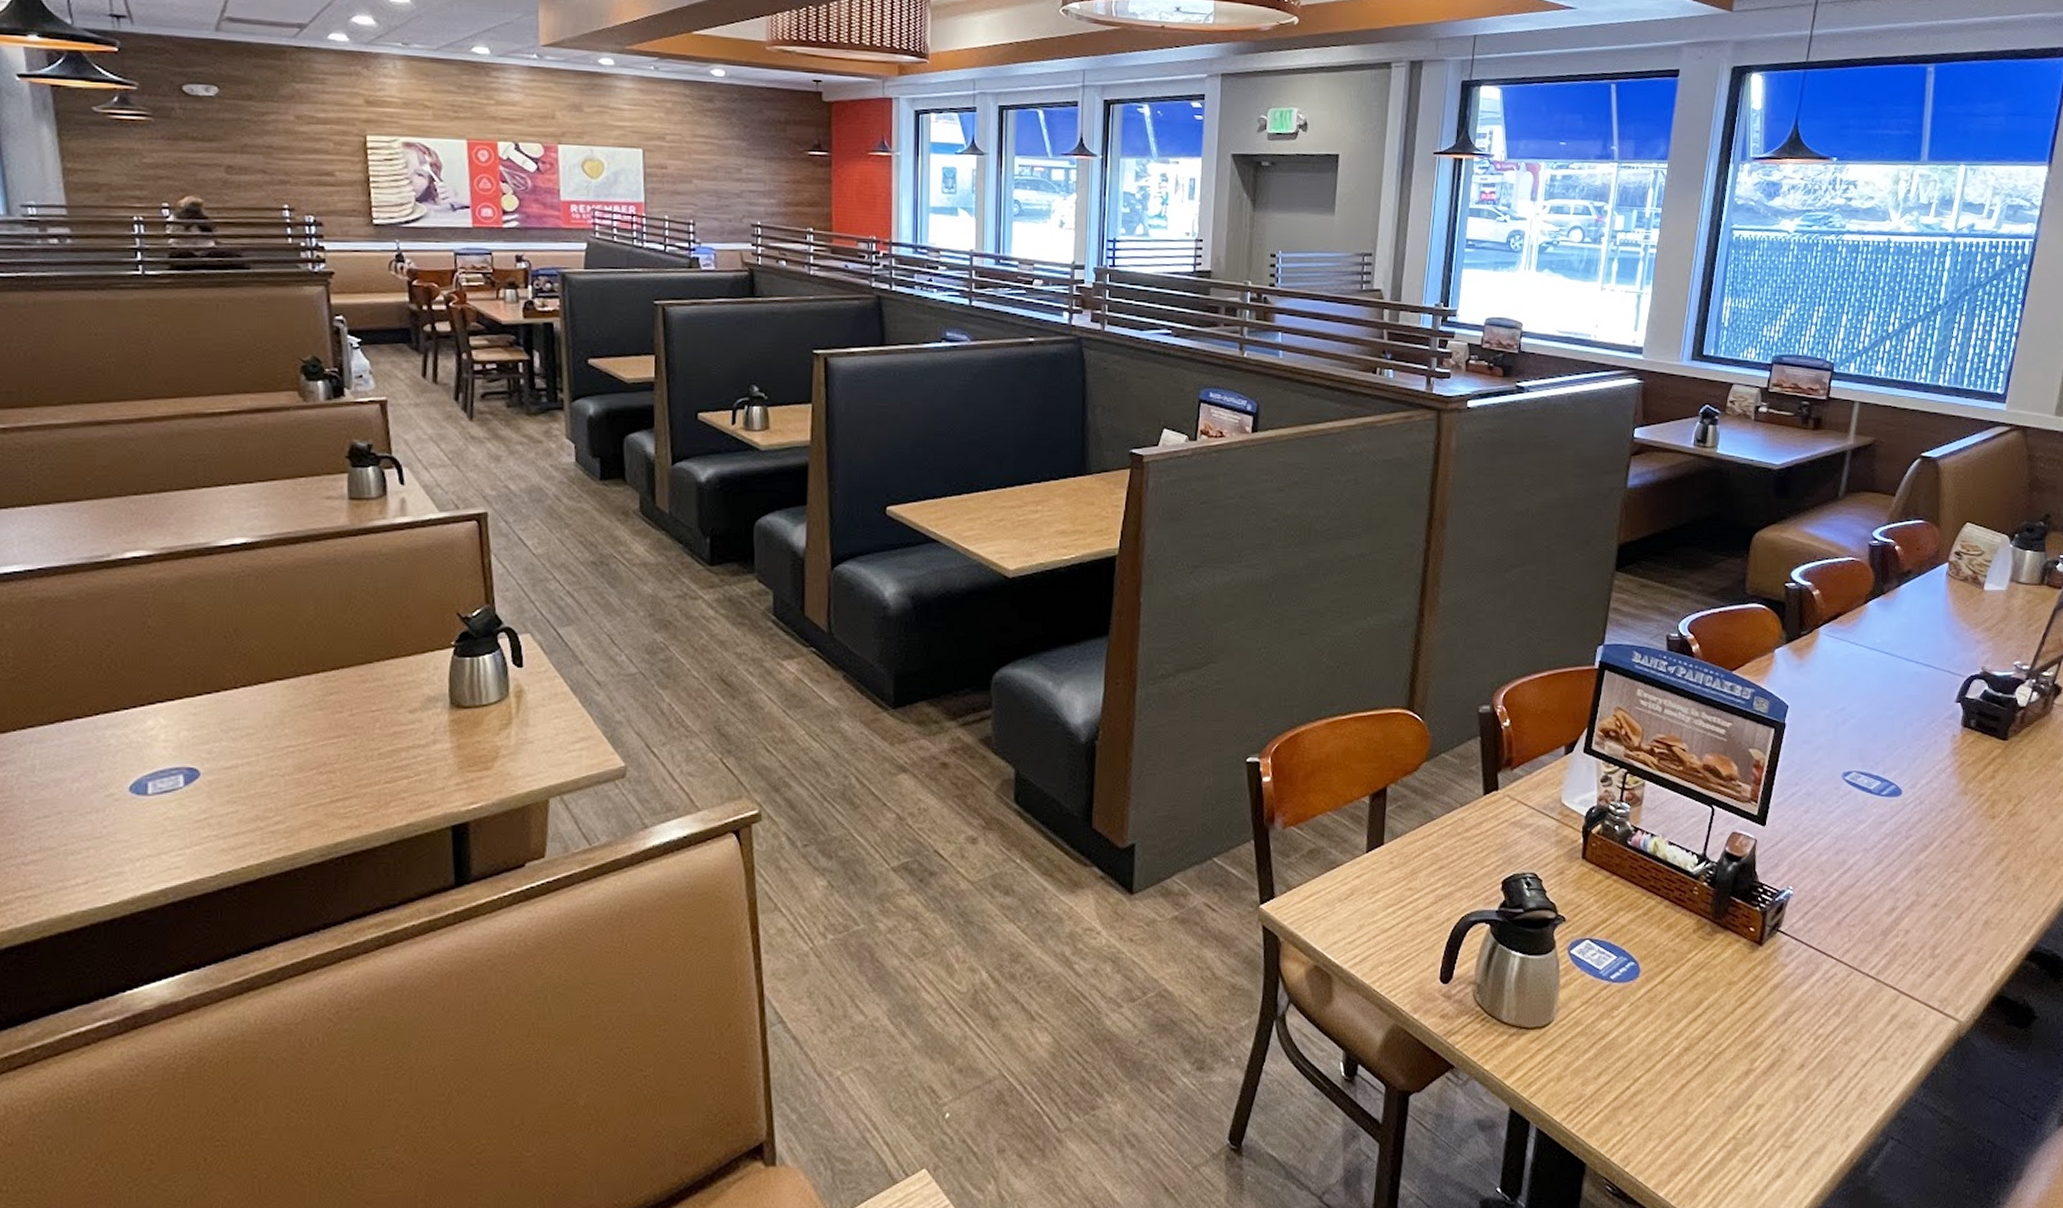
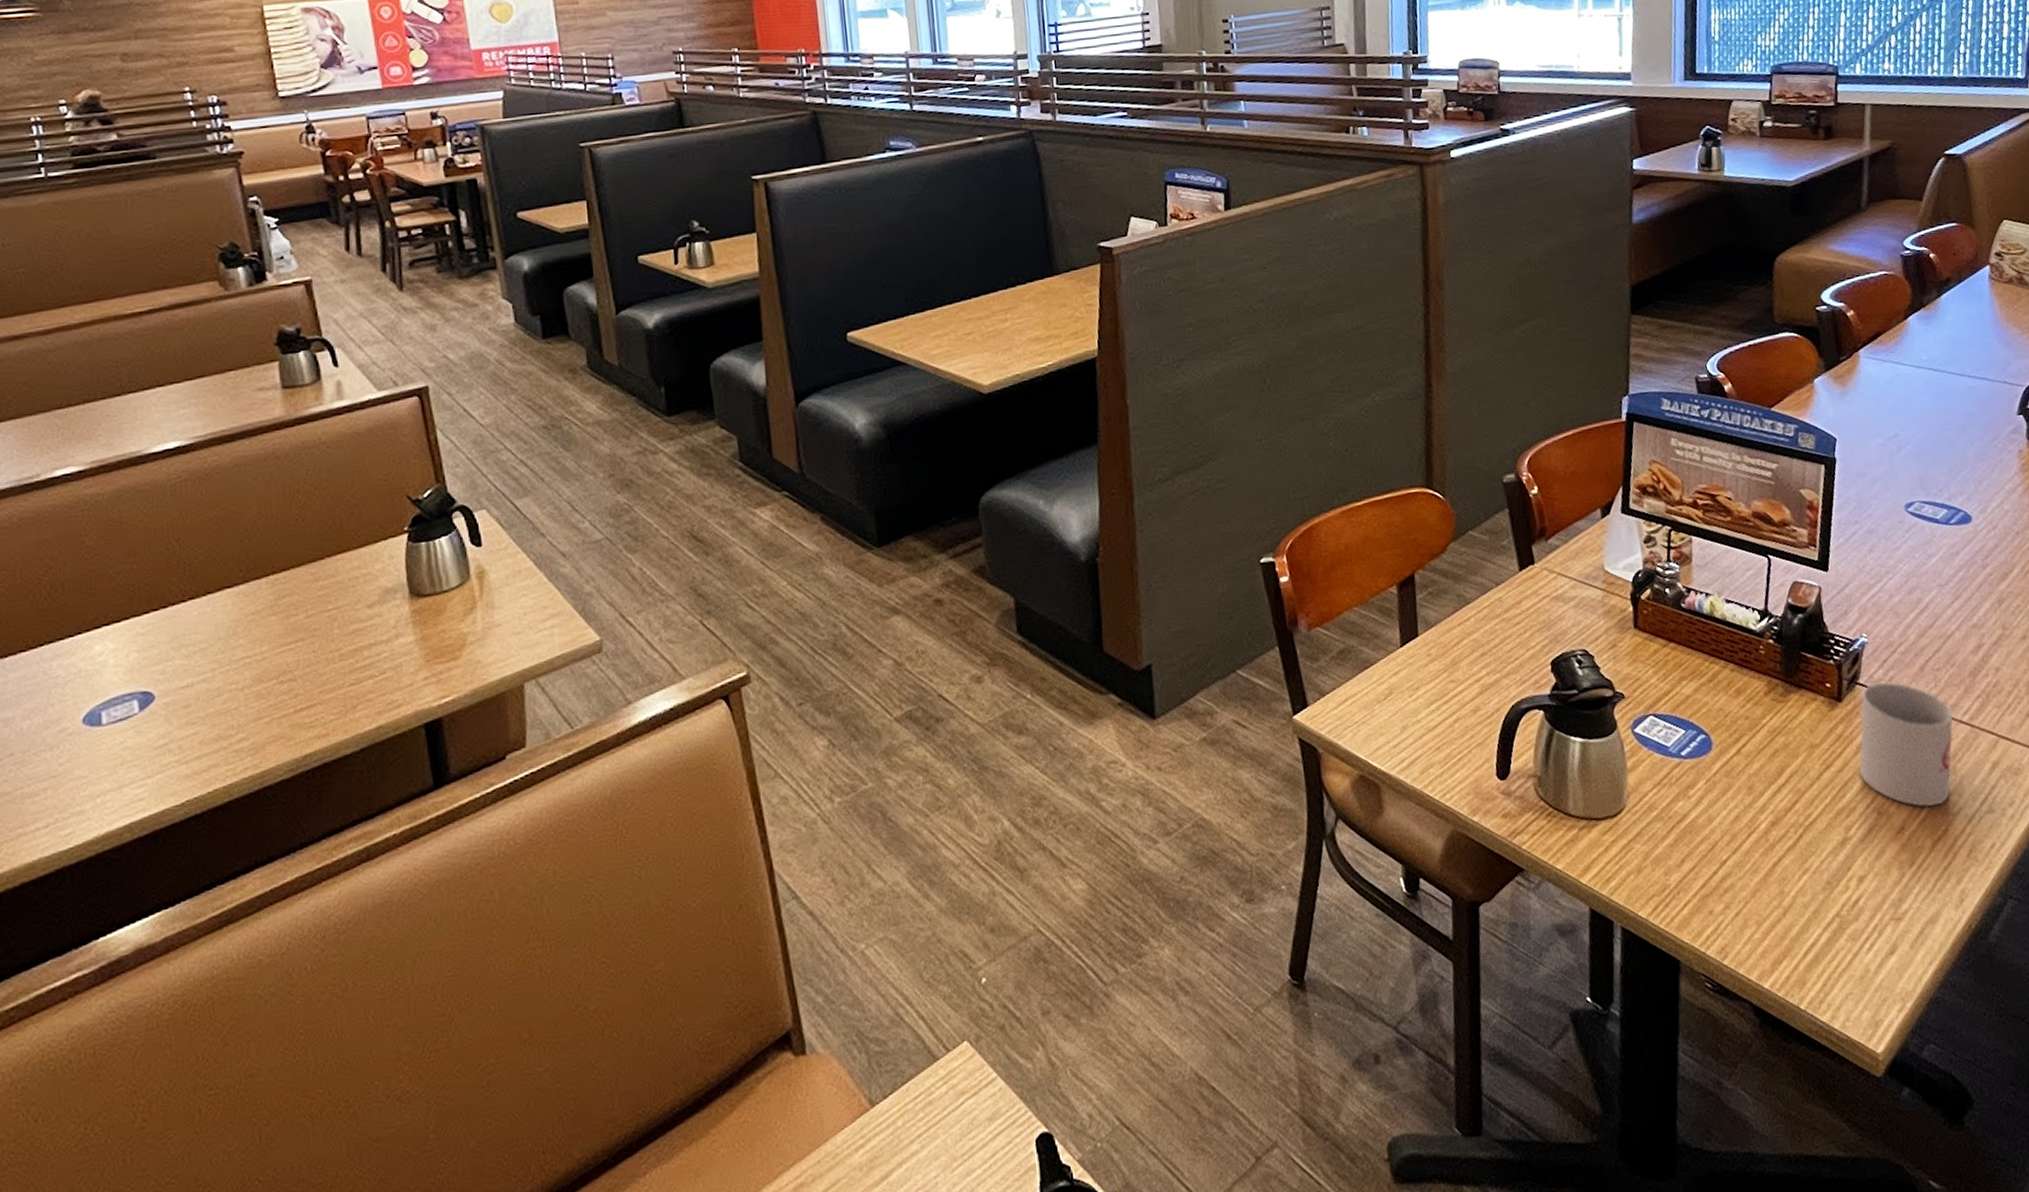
mug: none [1770,932,1861,1050] -> present [1859,682,1953,808]

